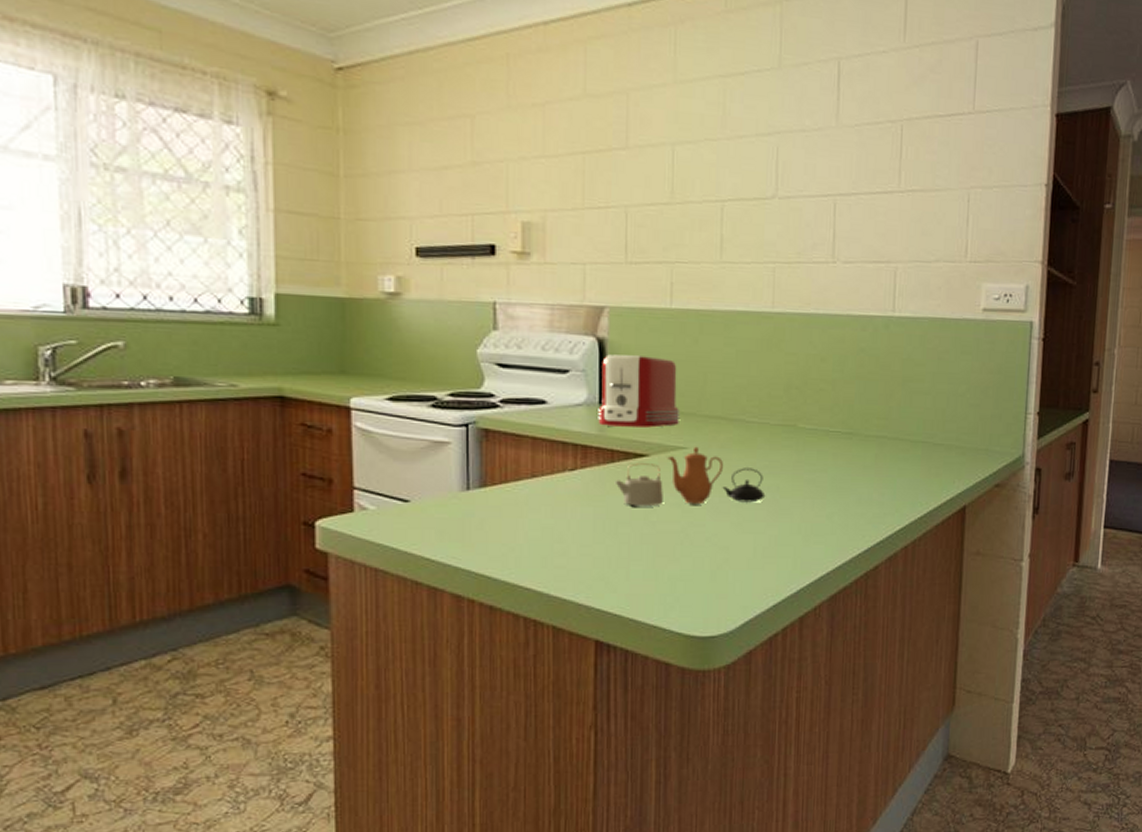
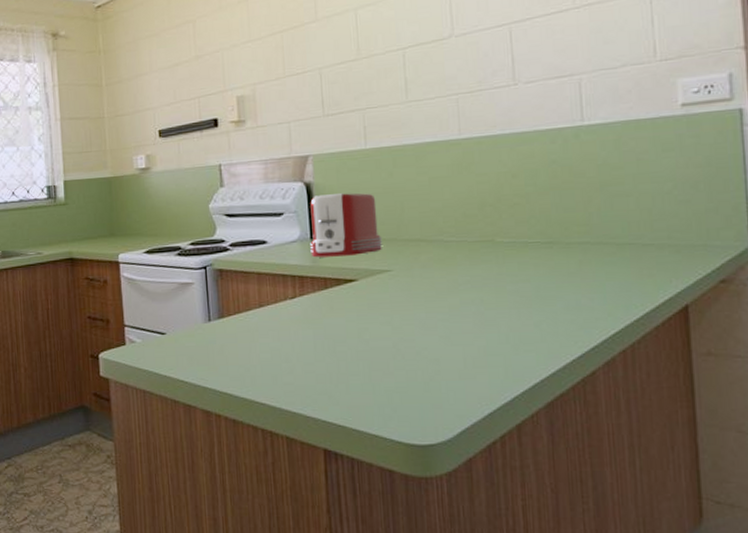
teapot: present [614,446,766,507] -> none [329,268,471,327]

